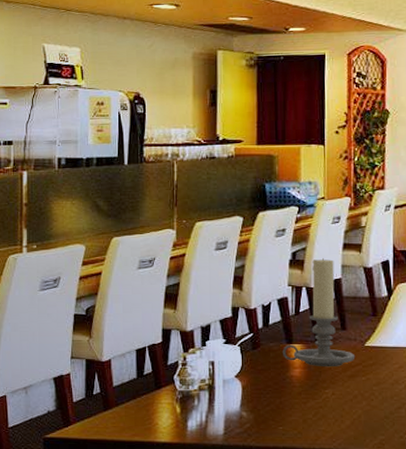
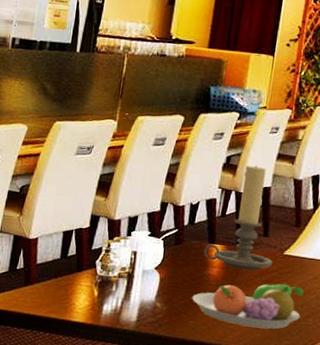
fruit bowl: none [278,376,392,426] -> present [192,284,304,329]

